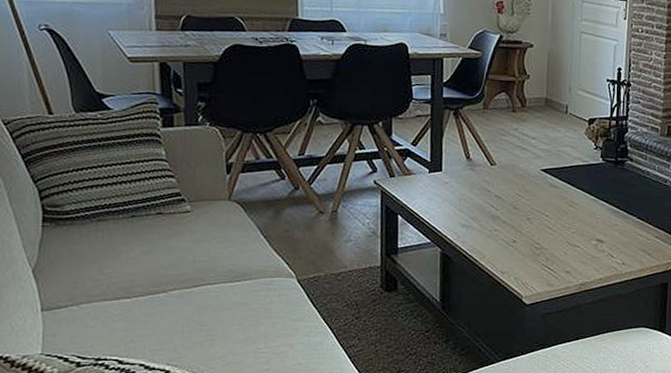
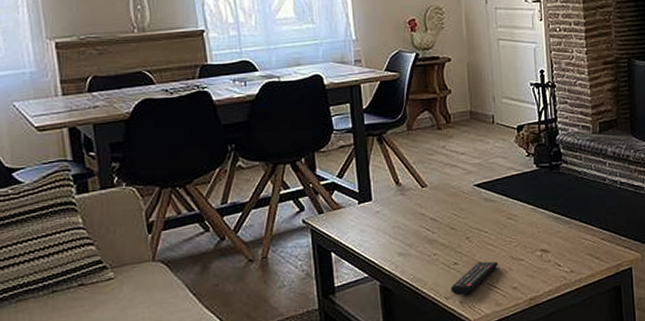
remote control: none [507,242,555,272] -> present [450,261,498,296]

